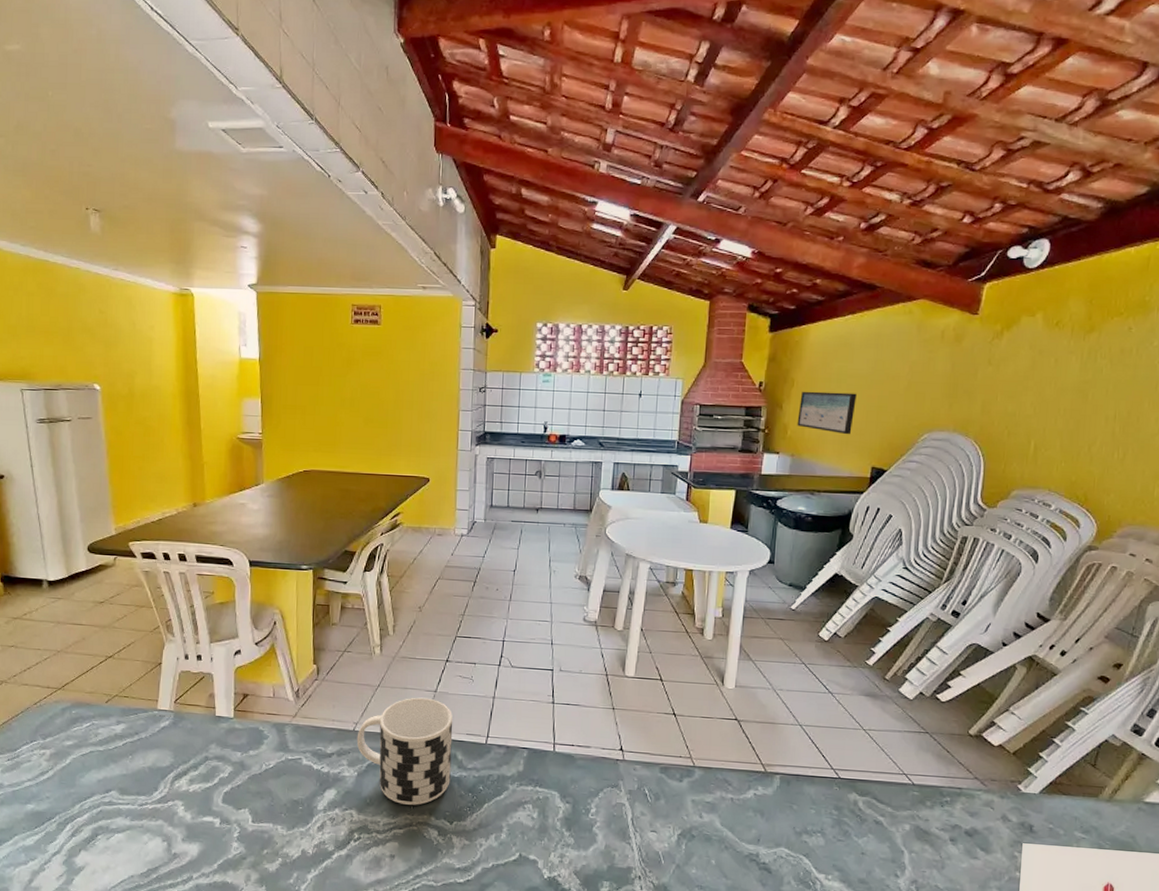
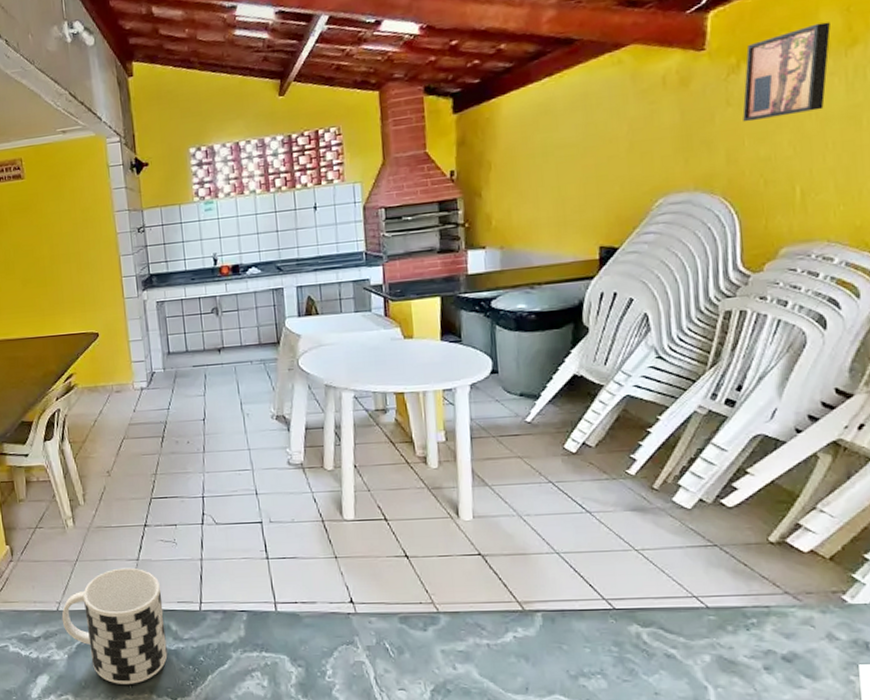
wall art: present [797,391,857,435] -> none [501,165,570,215]
wall art: none [999,309,1076,381] -> present [742,22,831,123]

